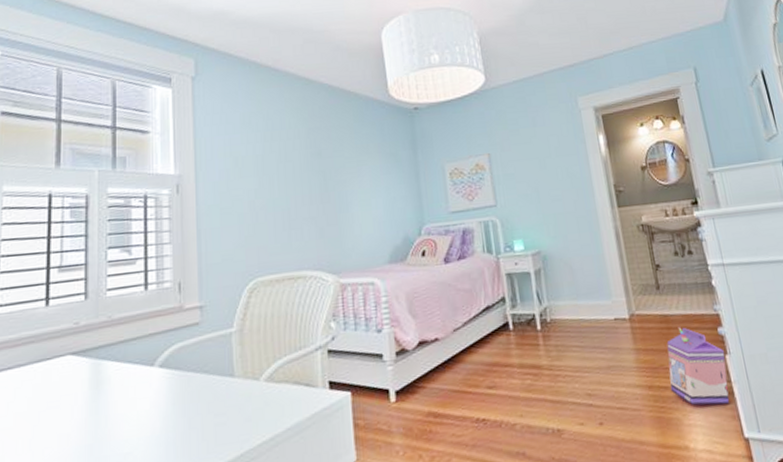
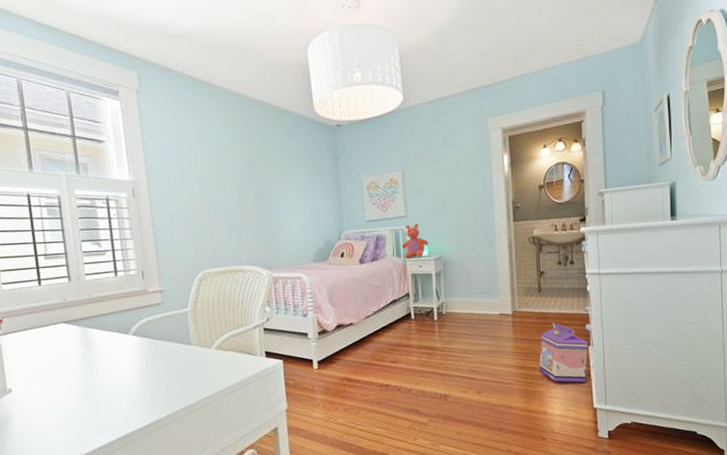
teddy bear: none [492,213,524,256] -> present [401,223,429,259]

